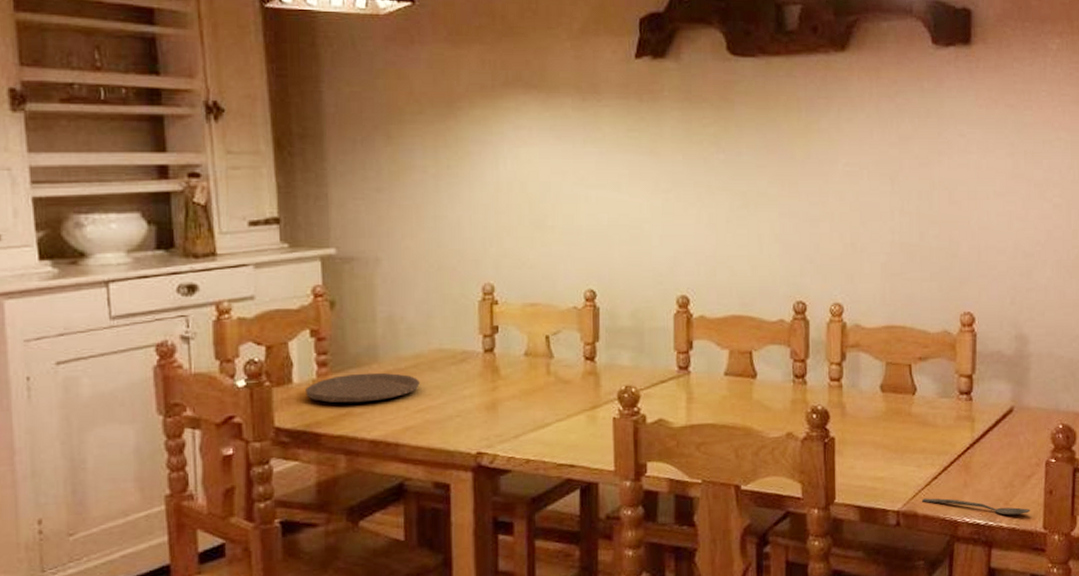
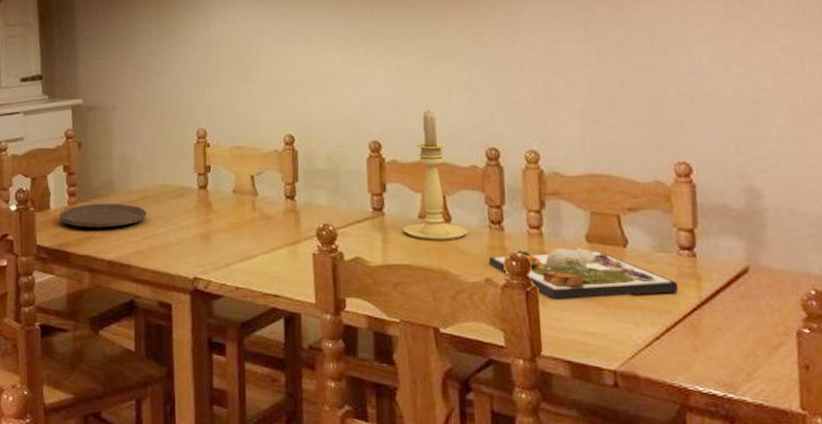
candle holder: none [708,261,772,398] -> present [402,109,468,240]
dinner plate: none [791,397,956,449] -> present [488,247,679,300]
spoon: present [922,498,1031,515] -> none [643,360,782,389]

